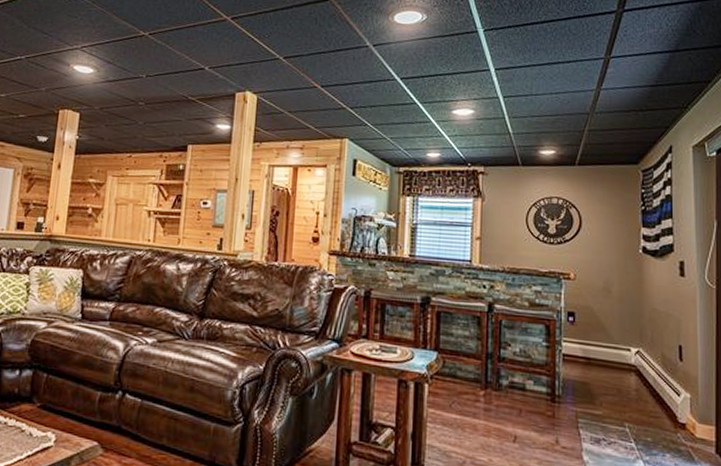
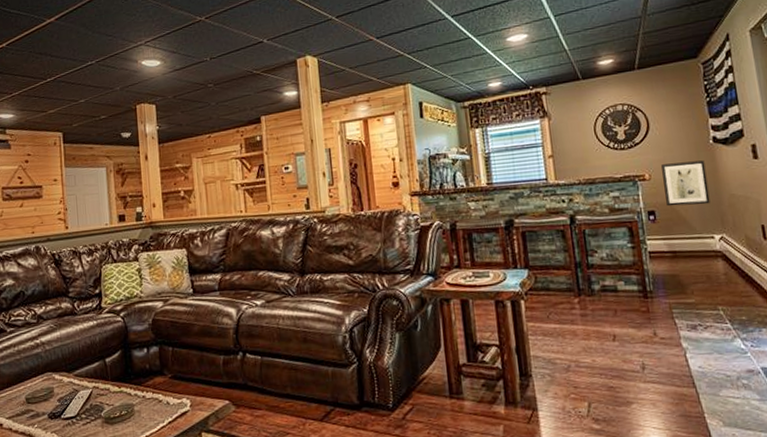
wall art: none [588,266,631,315] -> present [661,160,711,207]

